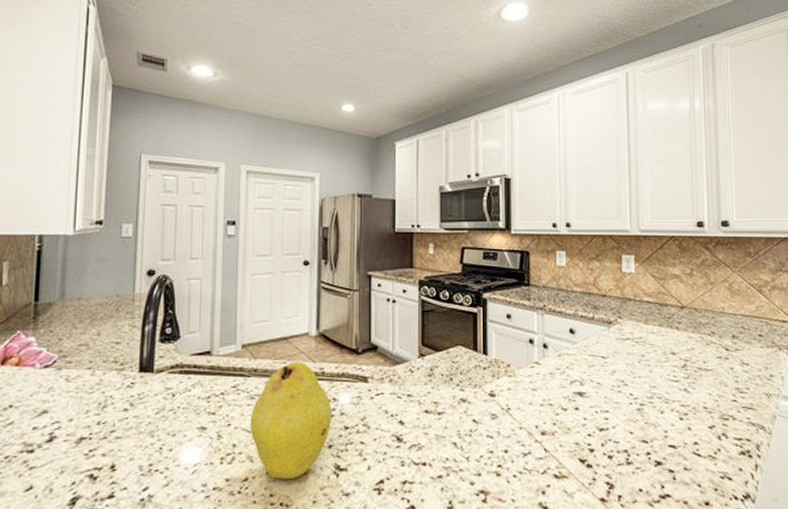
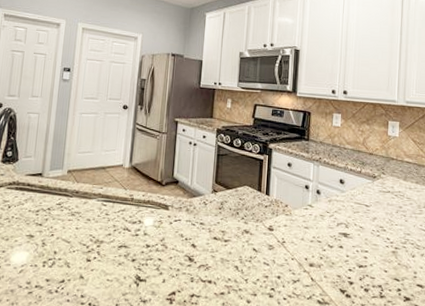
fruit: present [249,361,331,479] -> none [69,187,137,284]

